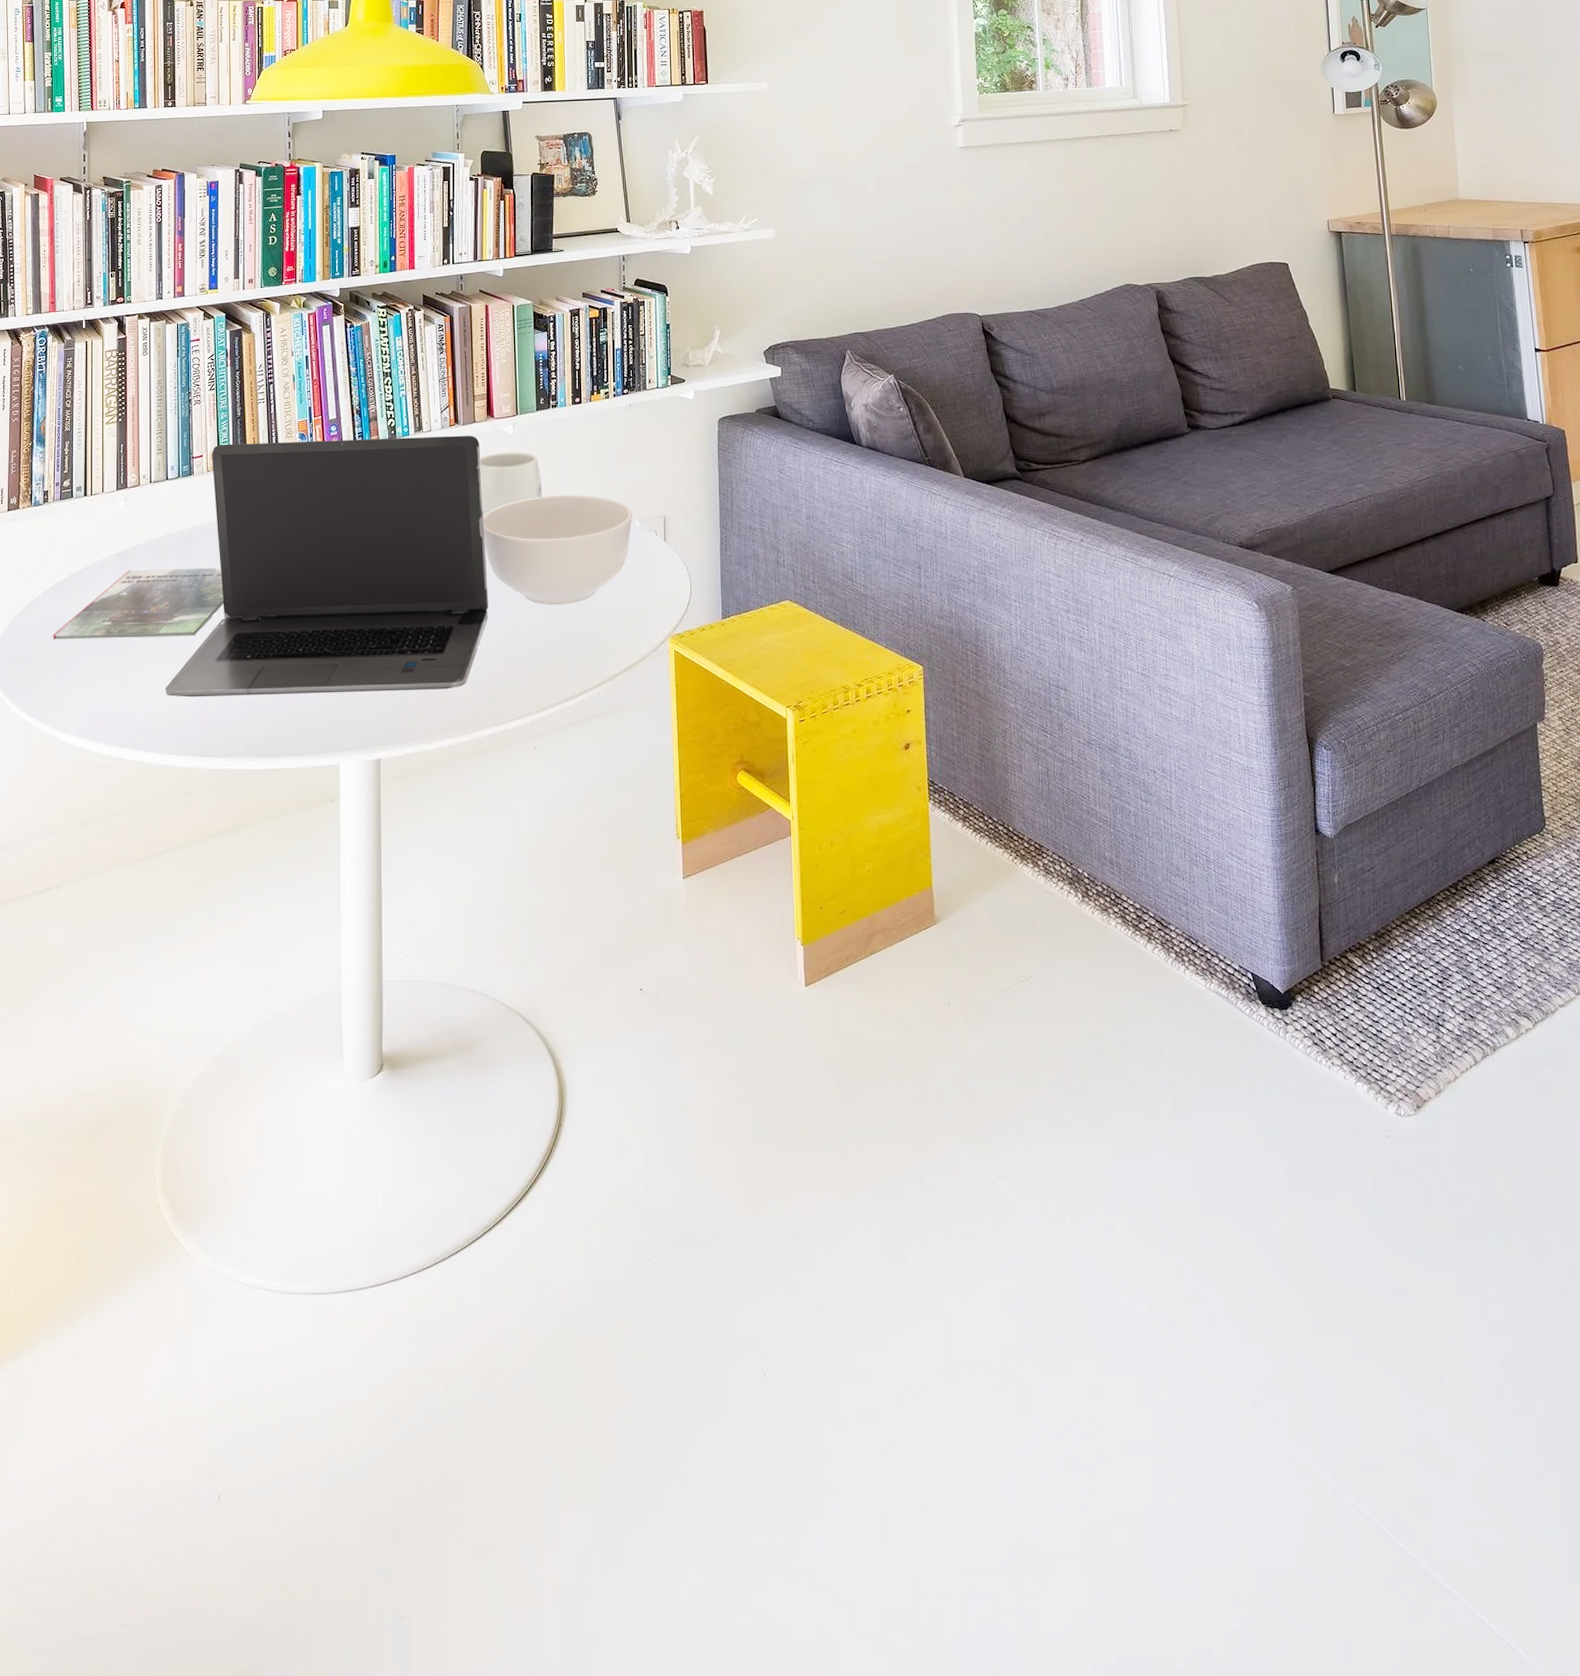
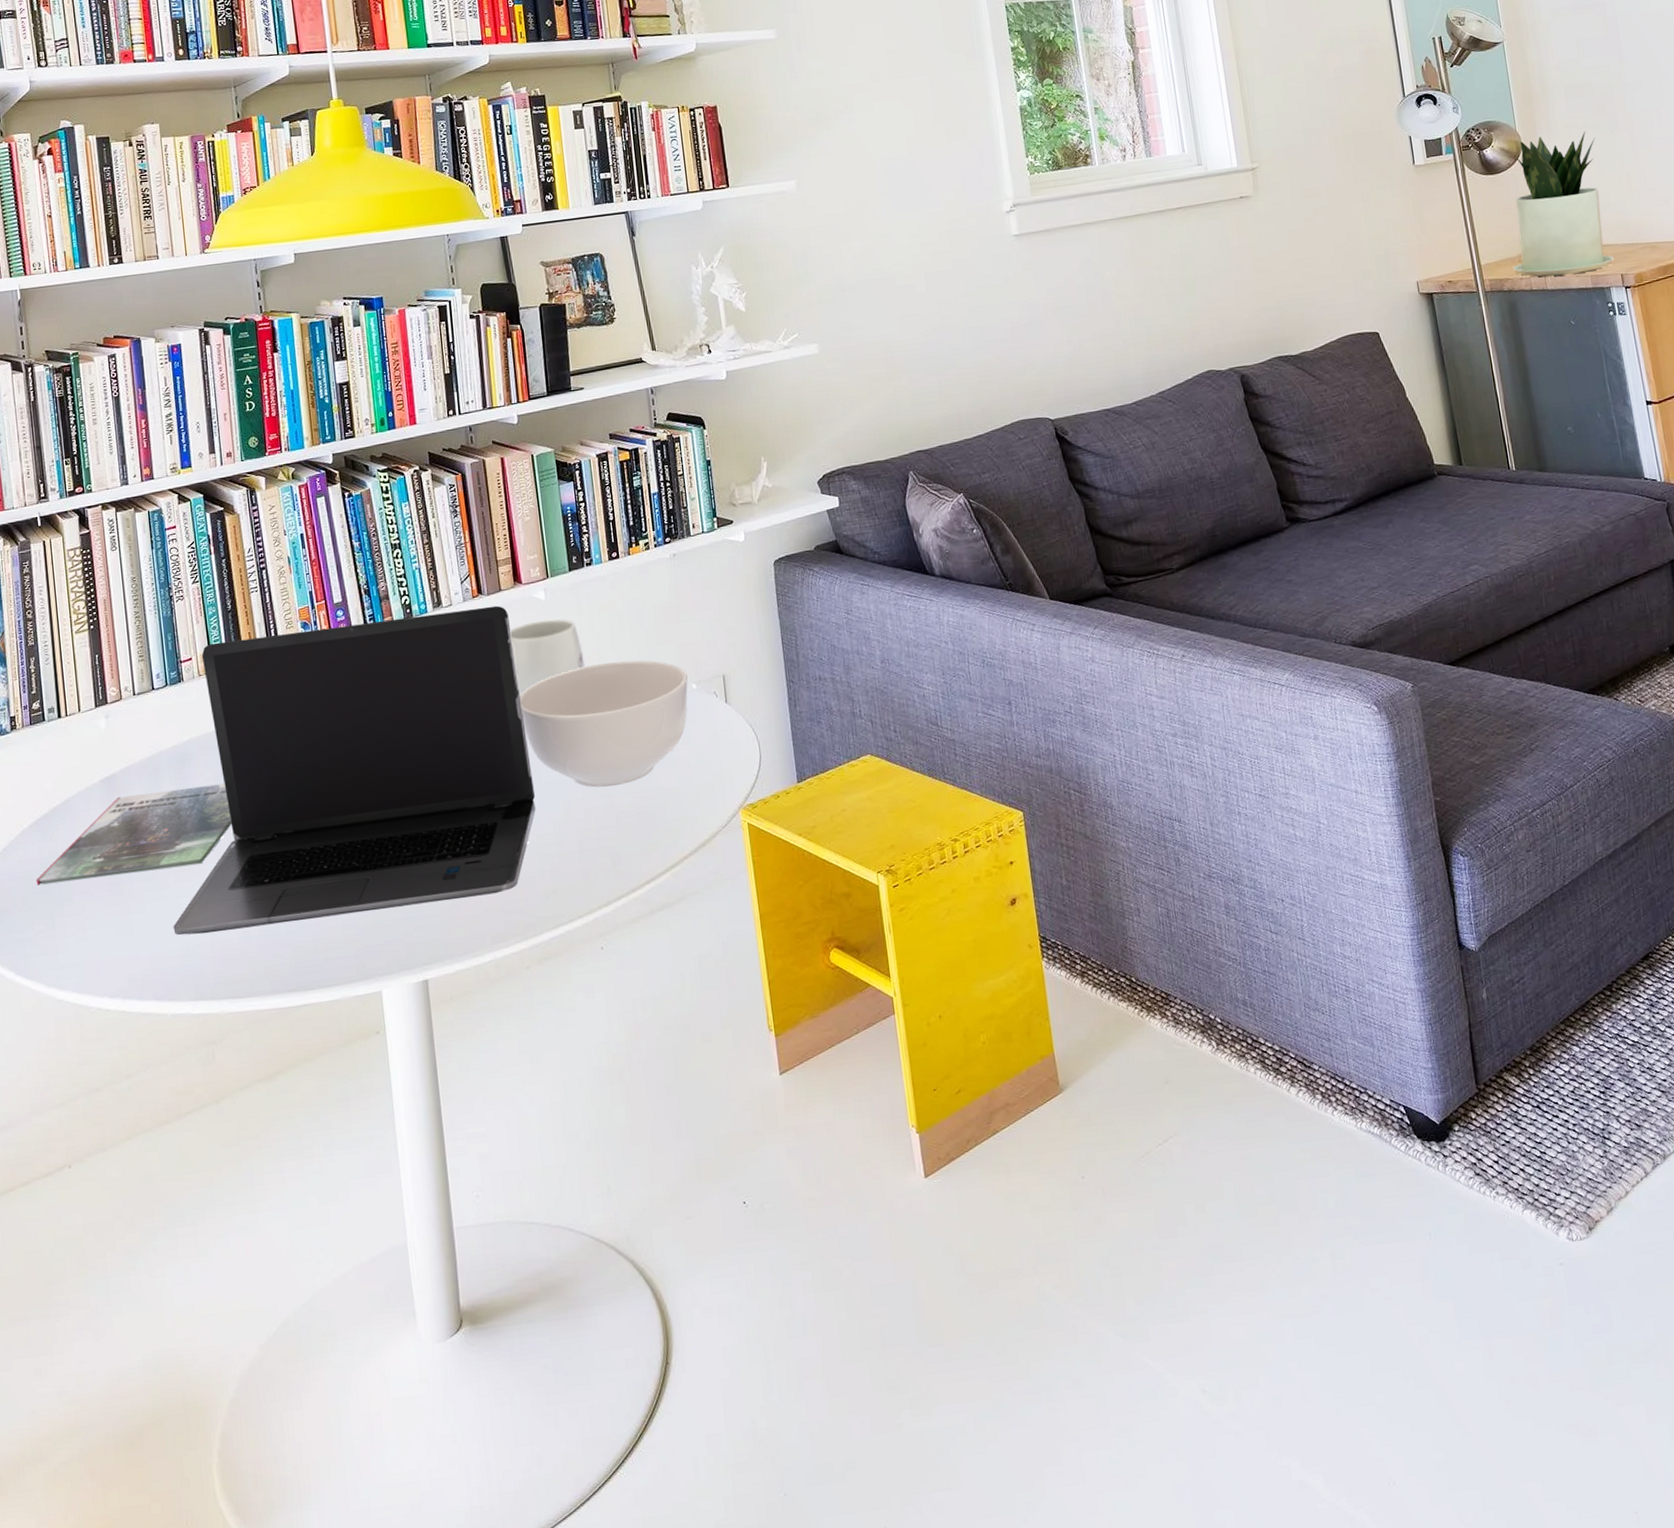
planter: none [1418,96,1515,226] -> present [1512,131,1614,277]

